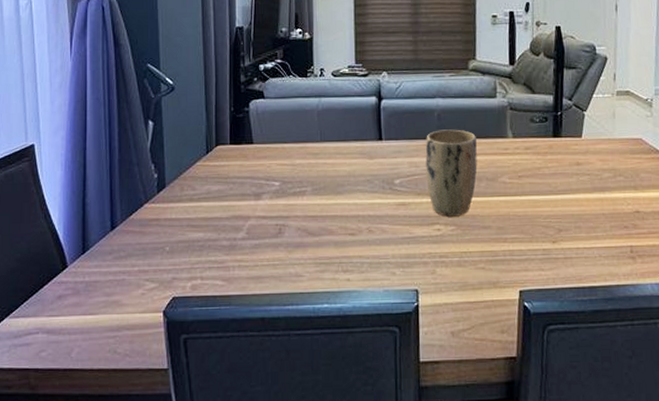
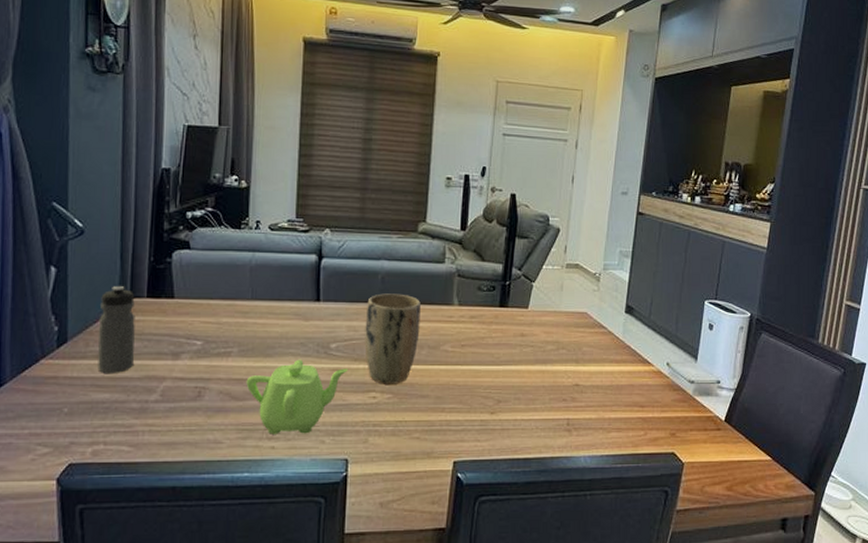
water bottle: none [190,135,223,214] -> present [98,286,136,373]
teapot: none [320,195,413,267] -> present [246,359,349,435]

